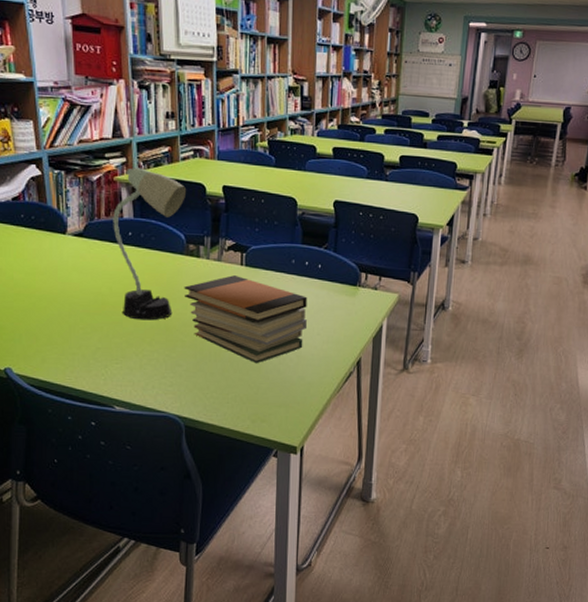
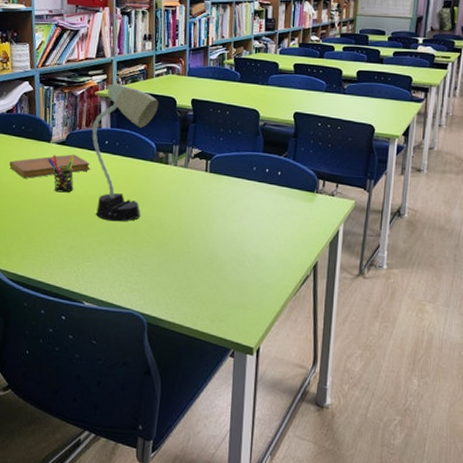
notebook: none [20,247,114,274] -> present [10,154,91,178]
pen holder: none [63,247,96,290] -> present [47,154,75,193]
book stack: present [184,275,308,364] -> none [152,181,267,265]

